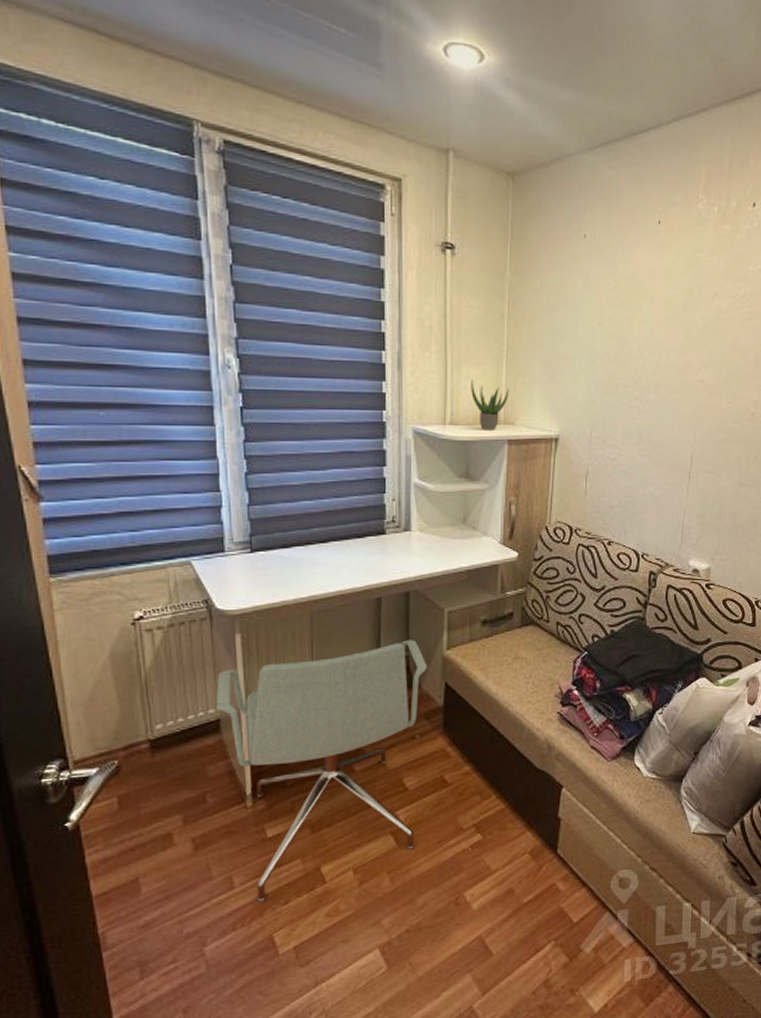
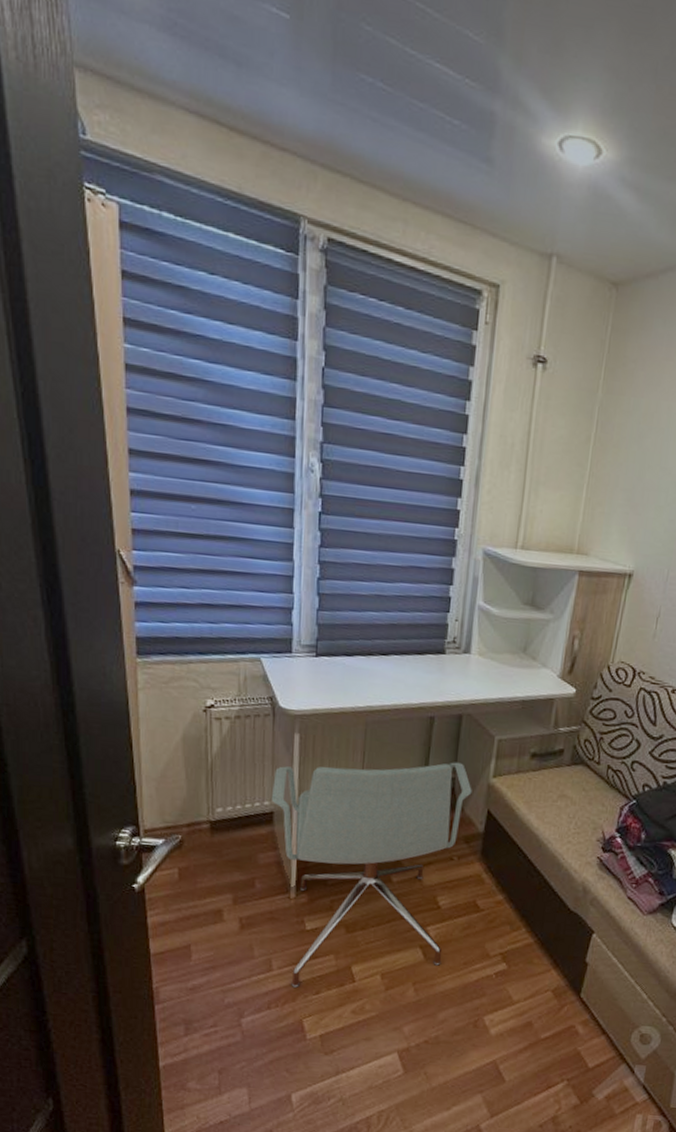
potted plant: present [471,380,509,431] -> none [546,504,587,559]

